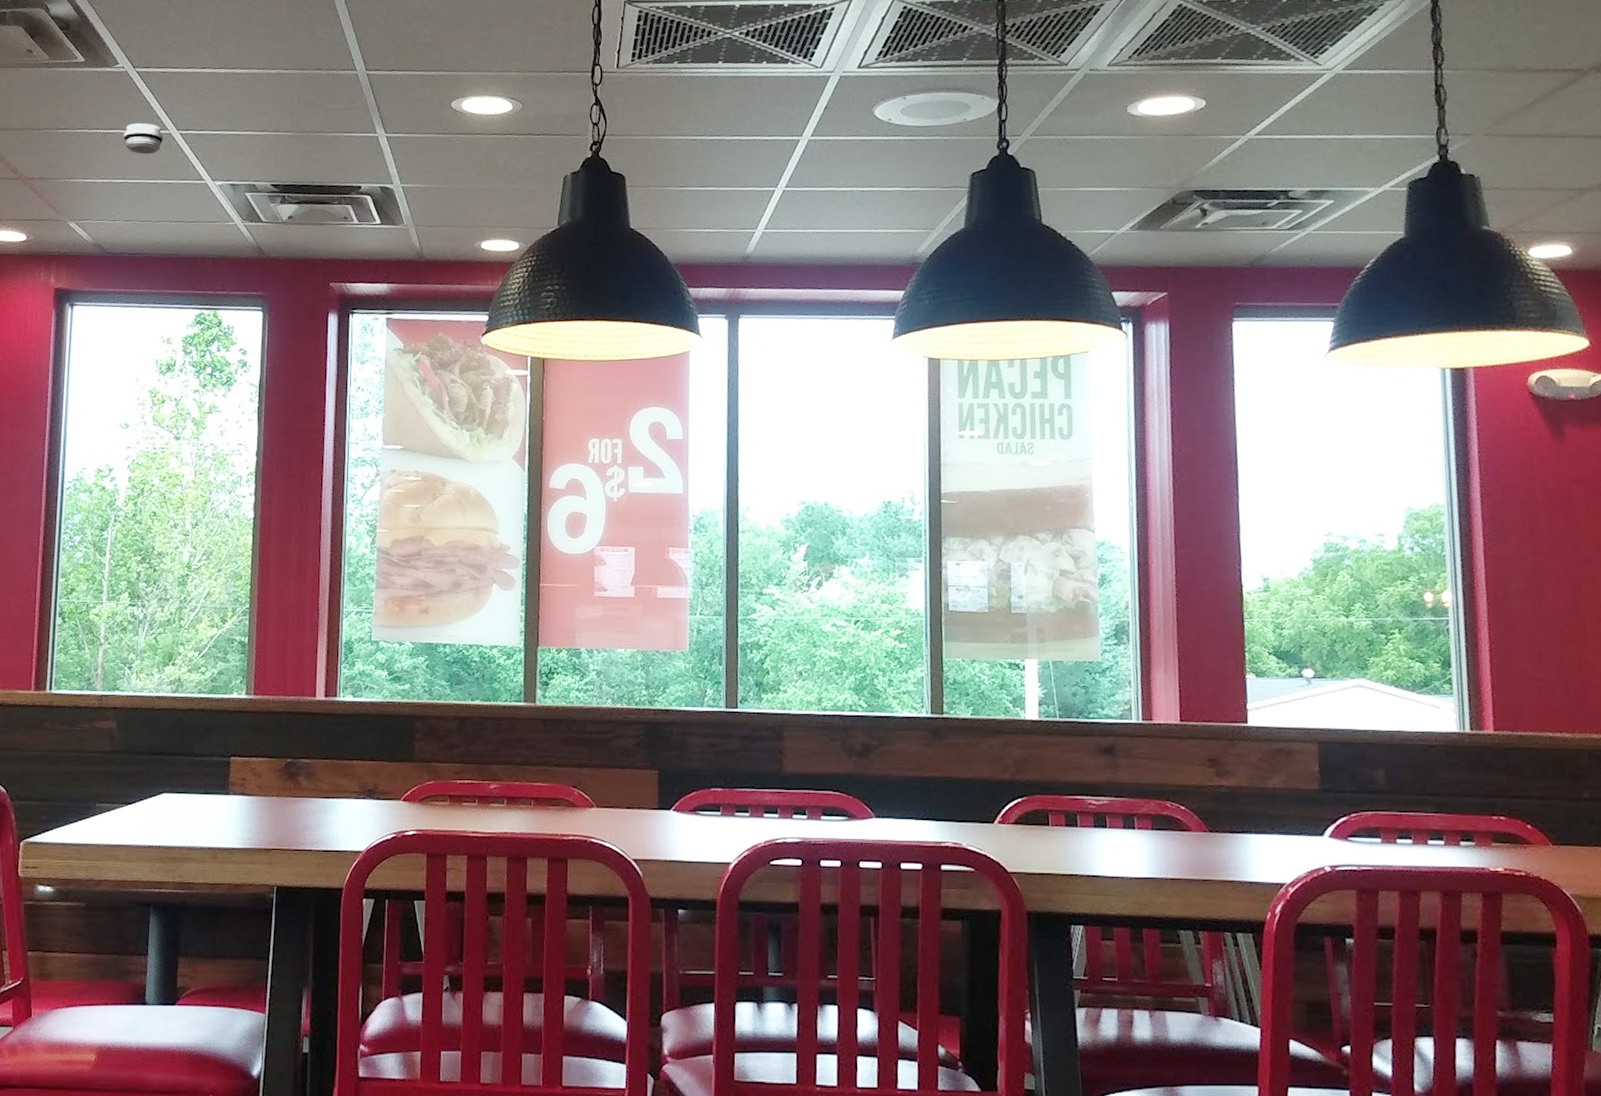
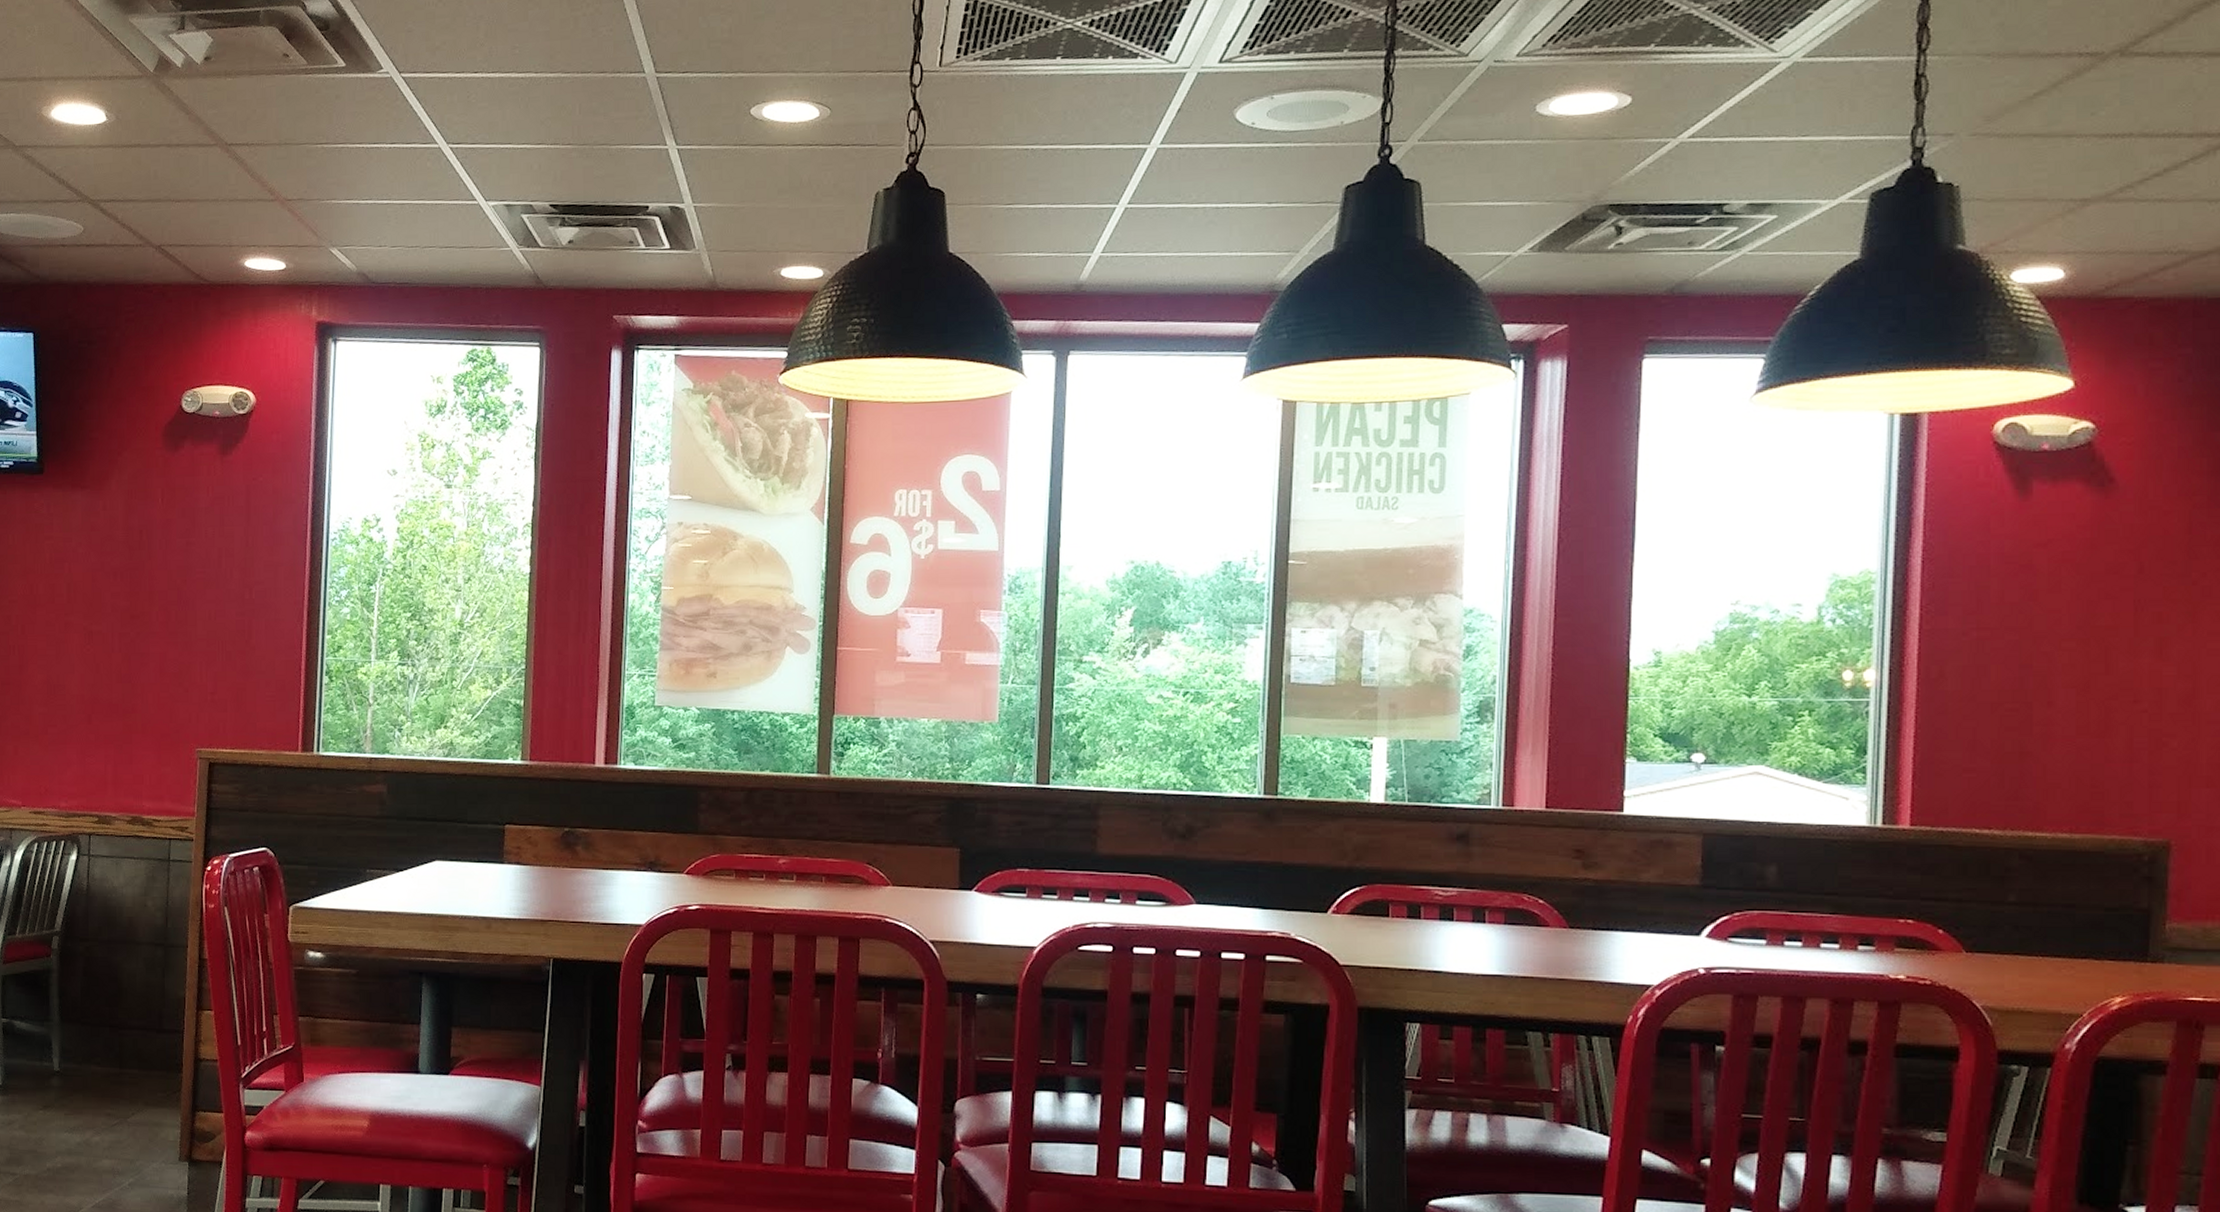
smoke detector: present [124,122,164,155] -> none [389,135,432,172]

